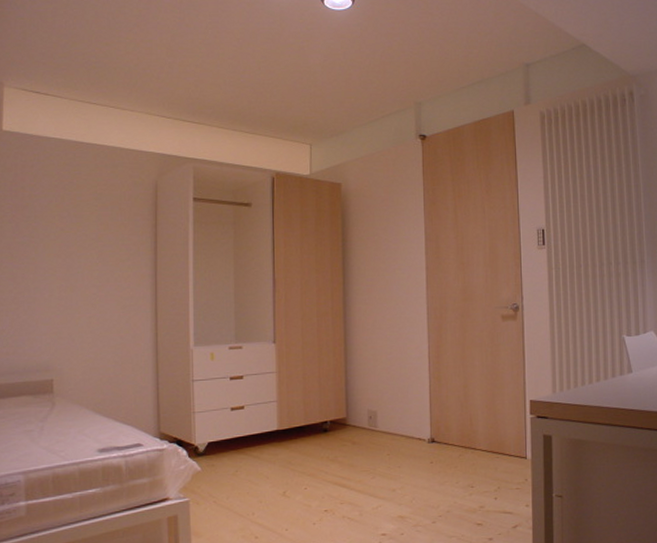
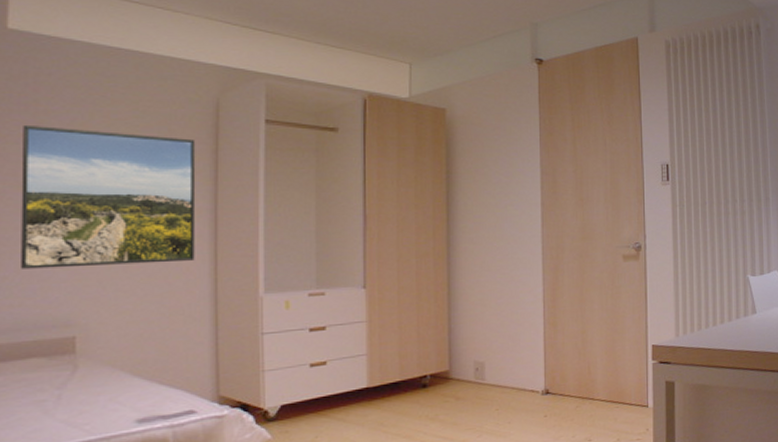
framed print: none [13,208,140,324] -> present [21,126,196,269]

